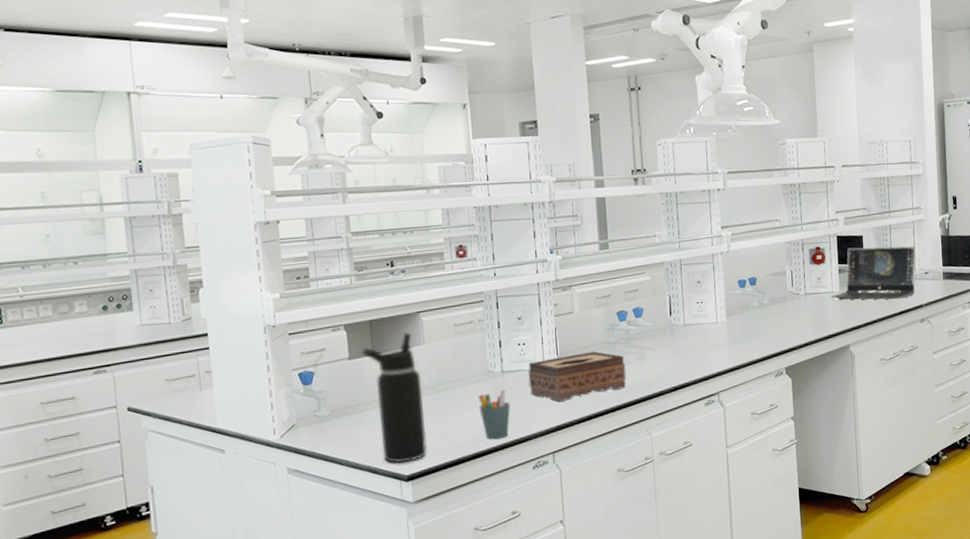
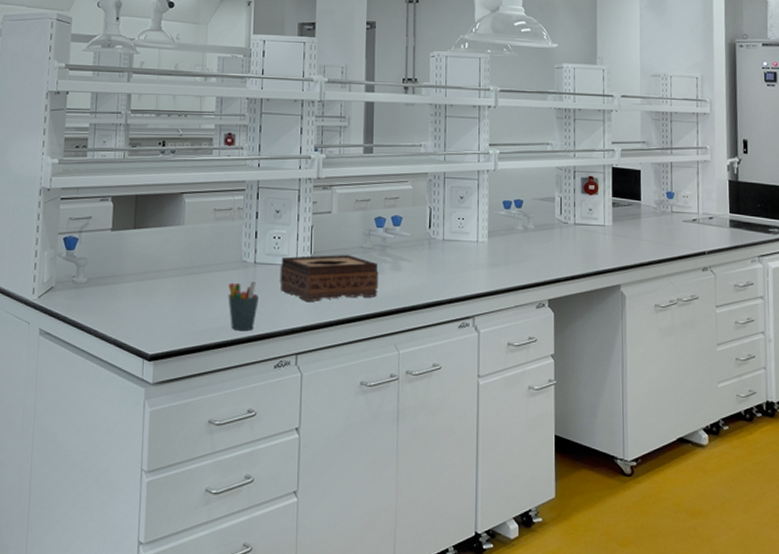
water bottle: present [361,332,427,463] -> none [124,211,176,342]
laptop computer: present [830,246,916,300] -> none [602,181,700,242]

